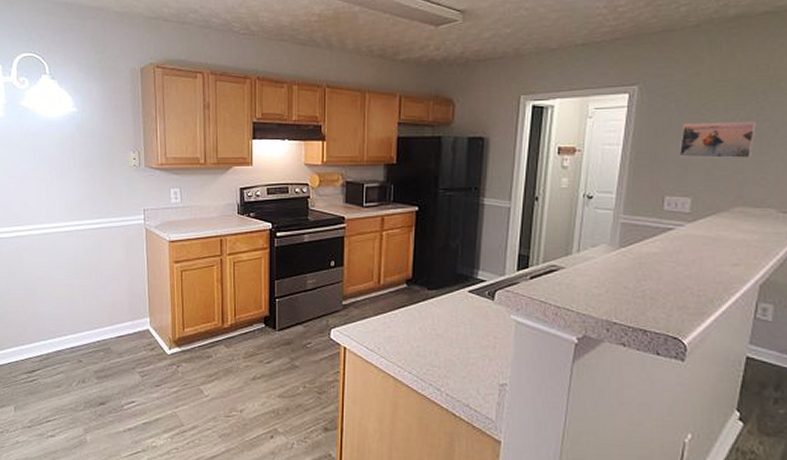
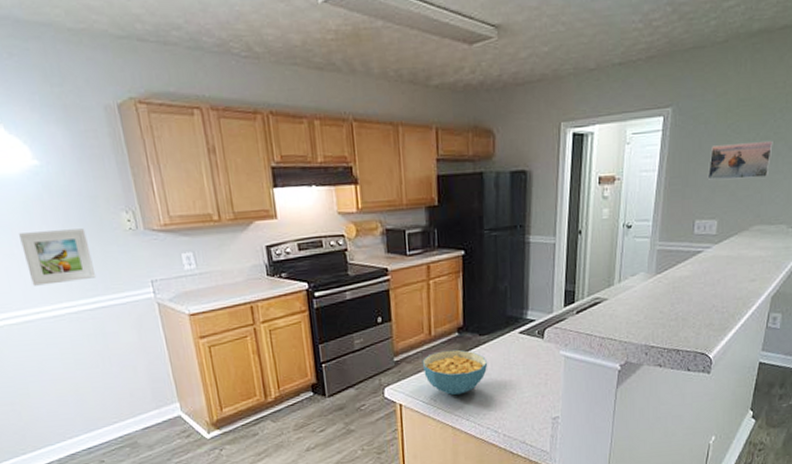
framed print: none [53,163,103,206] -> present [19,228,96,286]
cereal bowl: none [369,300,435,347] -> present [422,349,488,396]

